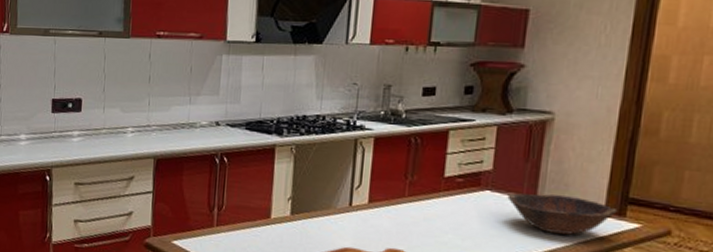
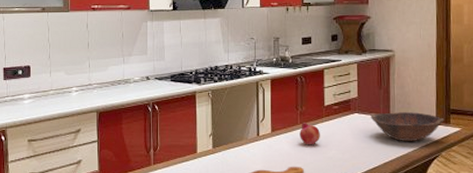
fruit: none [406,194,434,225] -> present [300,121,320,145]

